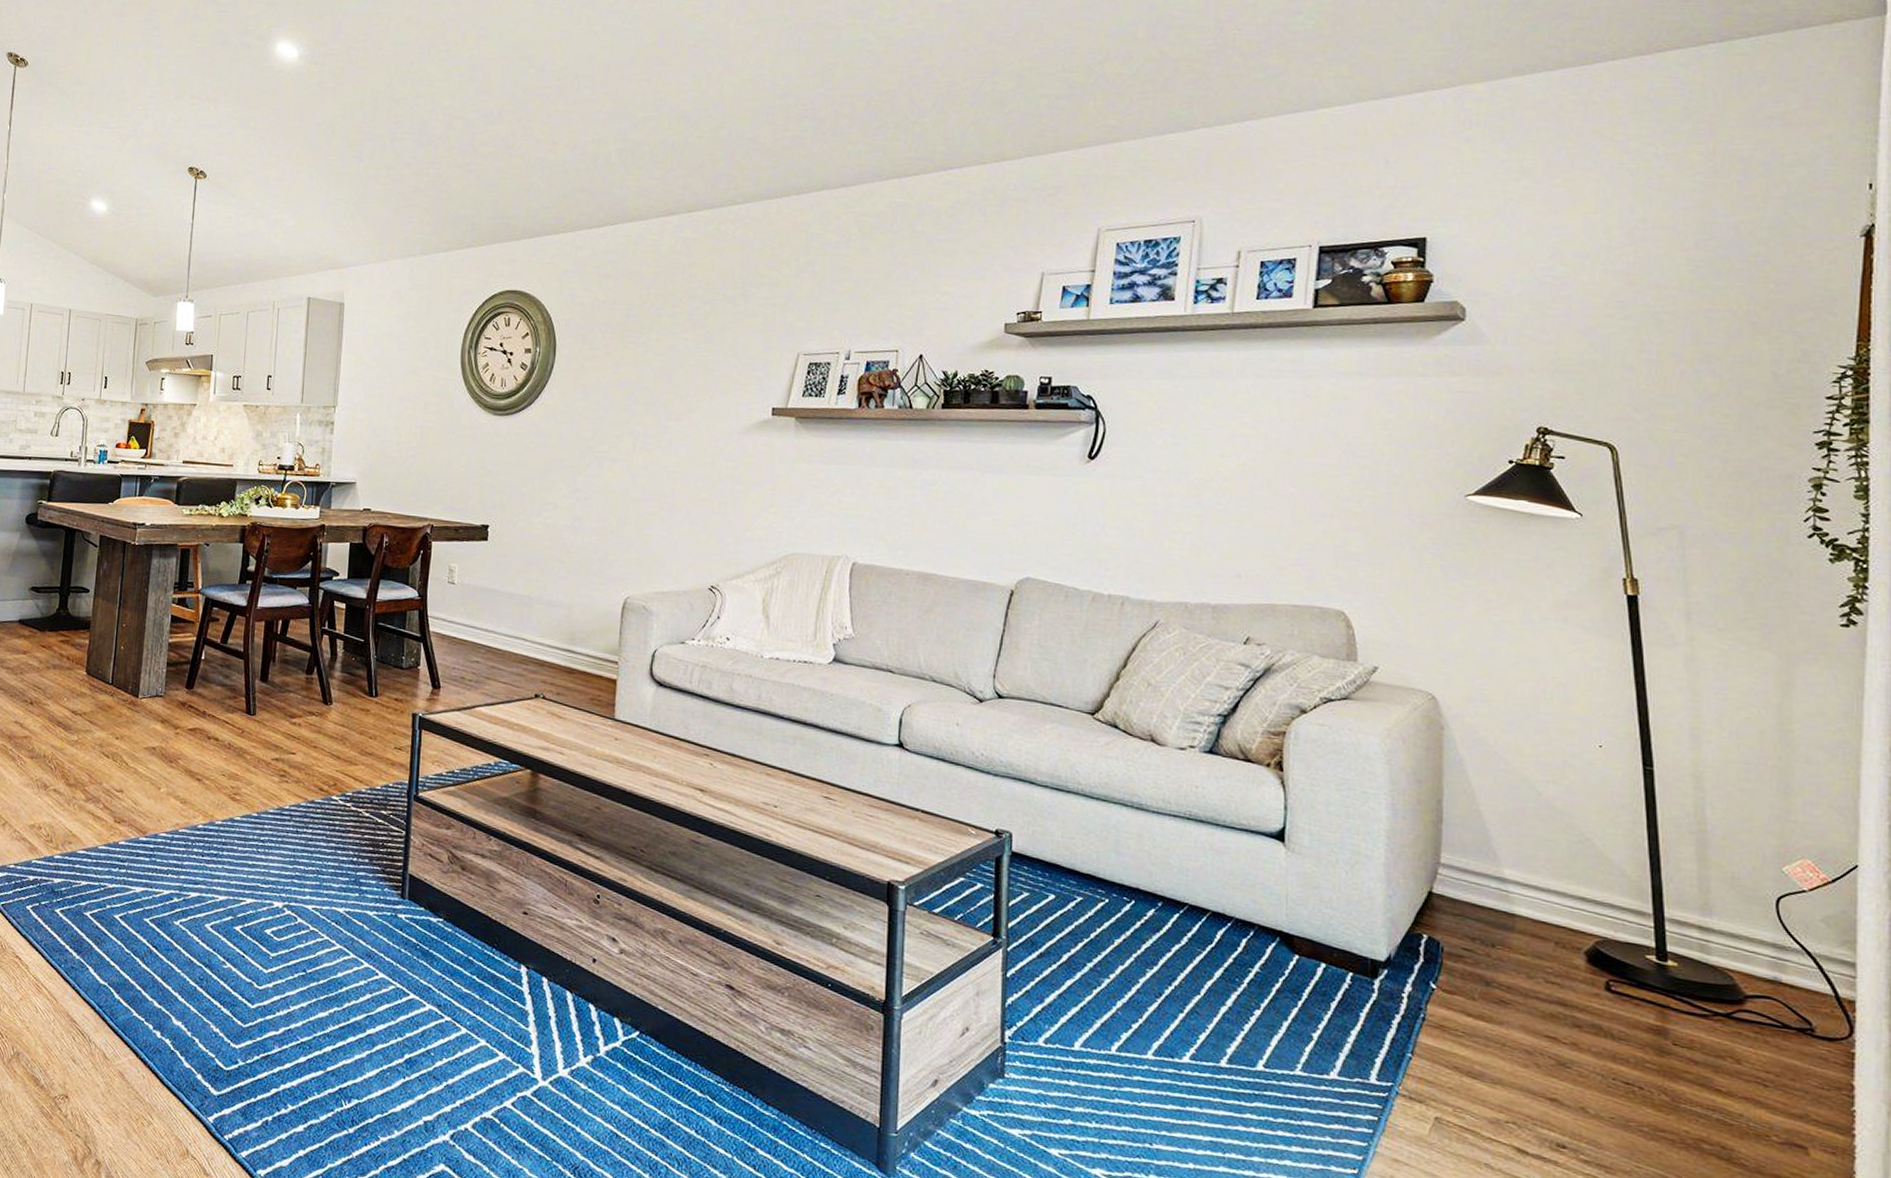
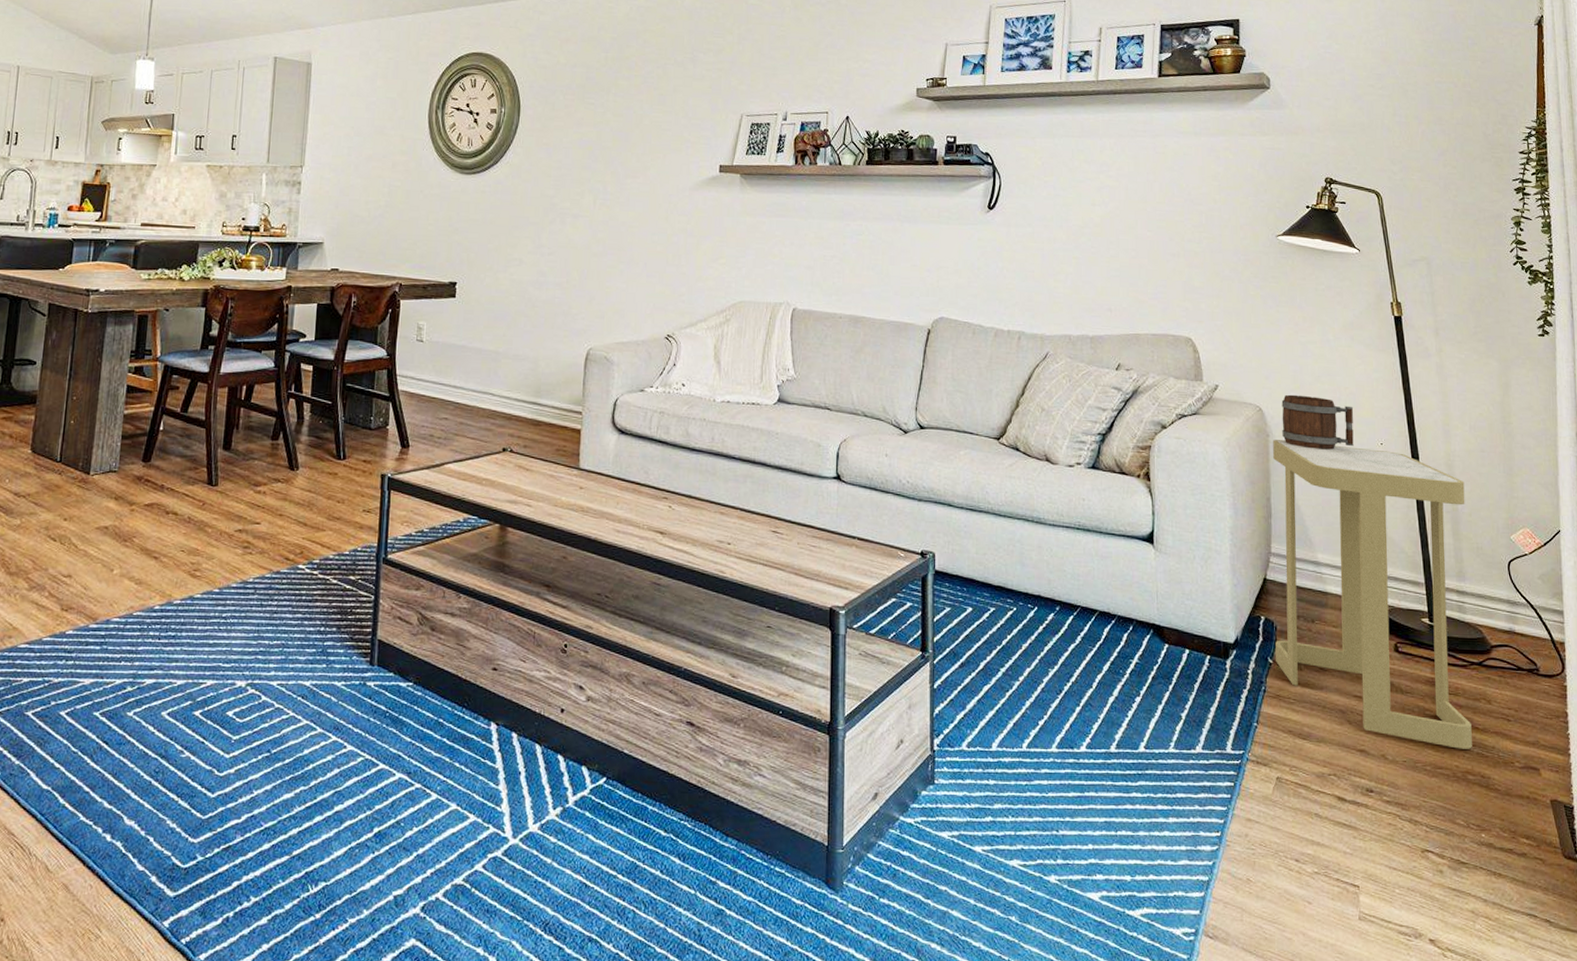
side table: none [1440,733,1718,1114] -> present [1273,440,1472,749]
mug: none [1462,681,1563,750] -> present [1281,394,1354,450]

